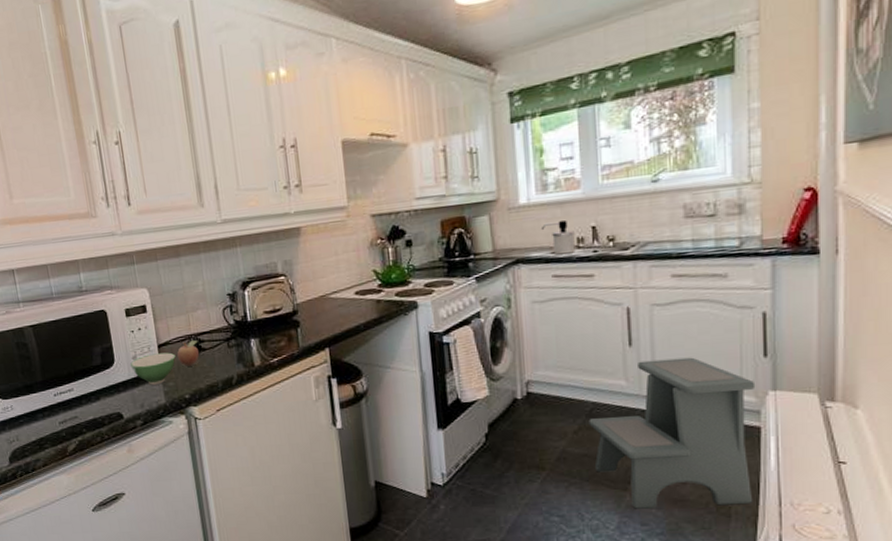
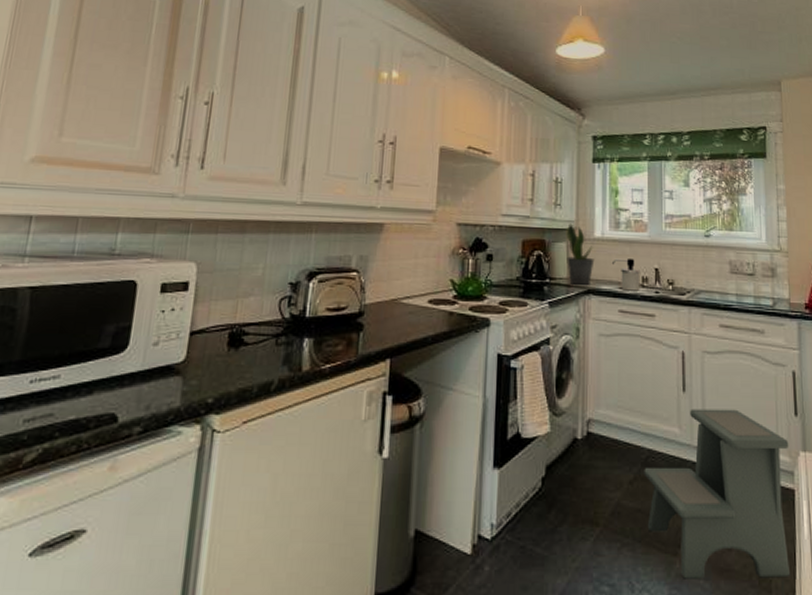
bowl: present [129,352,176,385] -> none [147,342,209,382]
fruit: present [177,339,200,367] -> none [210,330,242,363]
potted plant: none [487,194,522,257] -> present [566,223,595,285]

